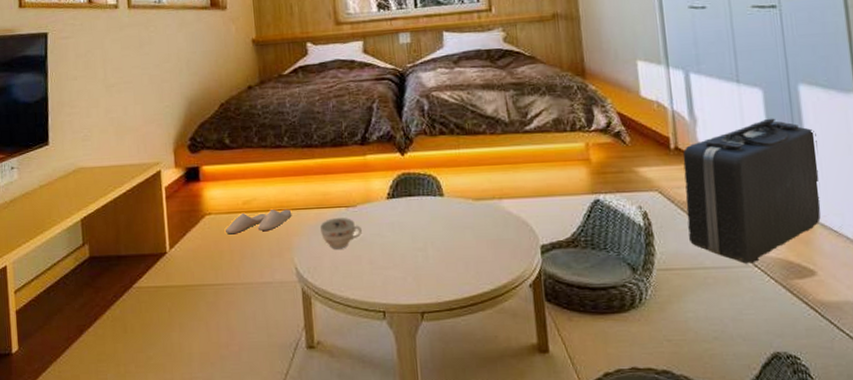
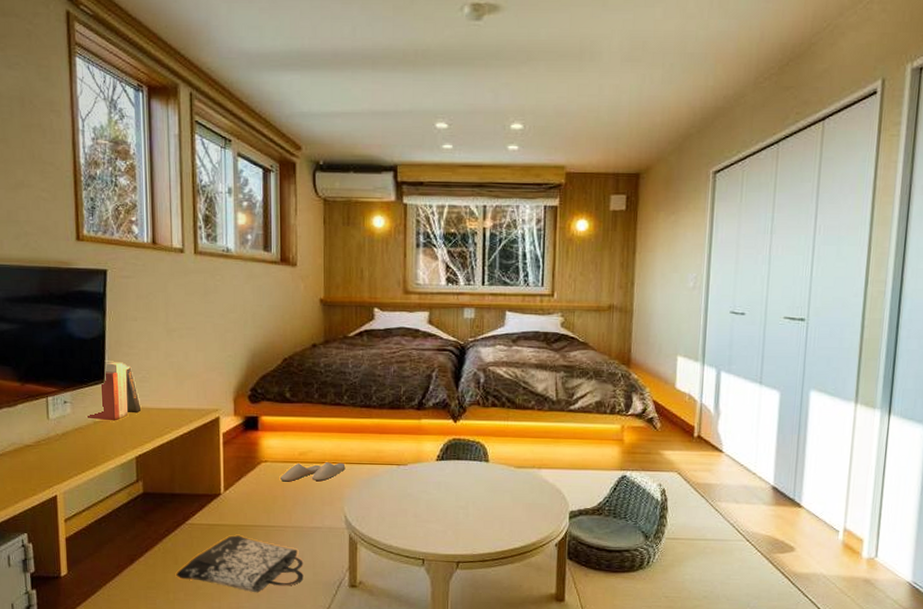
books: none [31,123,85,184] -> present [85,362,142,421]
tote bag: none [126,297,257,361] -> present [176,535,304,593]
teacup: present [320,218,362,249] -> none [372,474,410,502]
suitcase: present [682,118,821,264] -> none [697,417,817,538]

